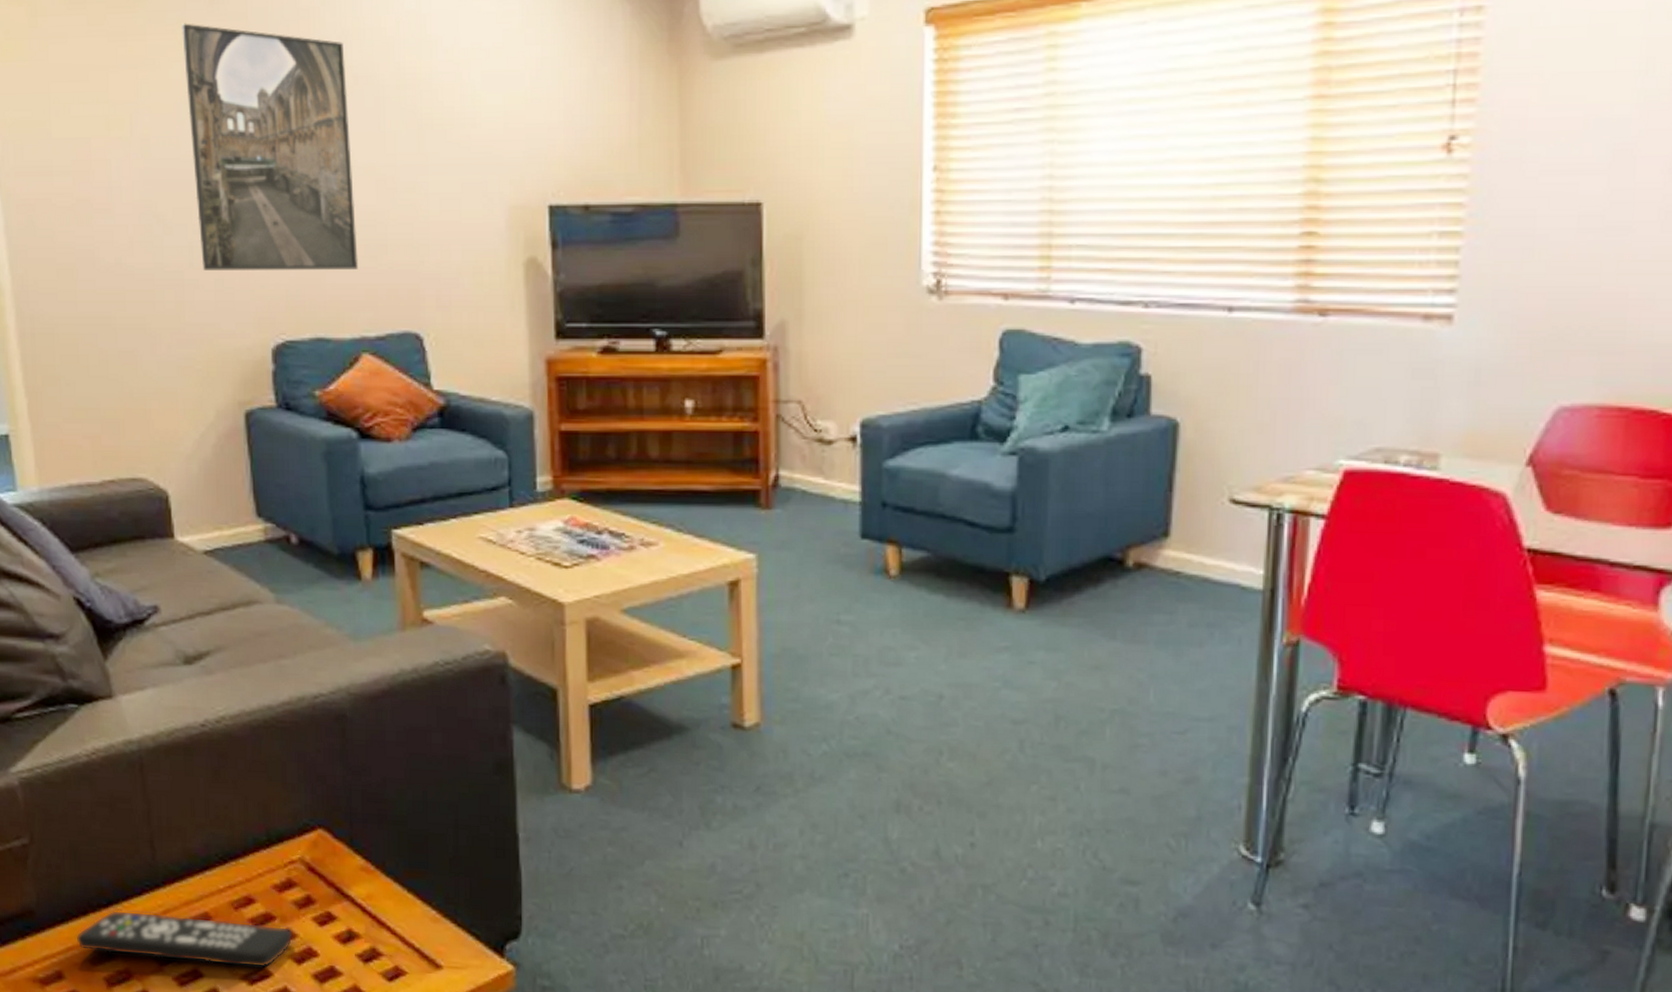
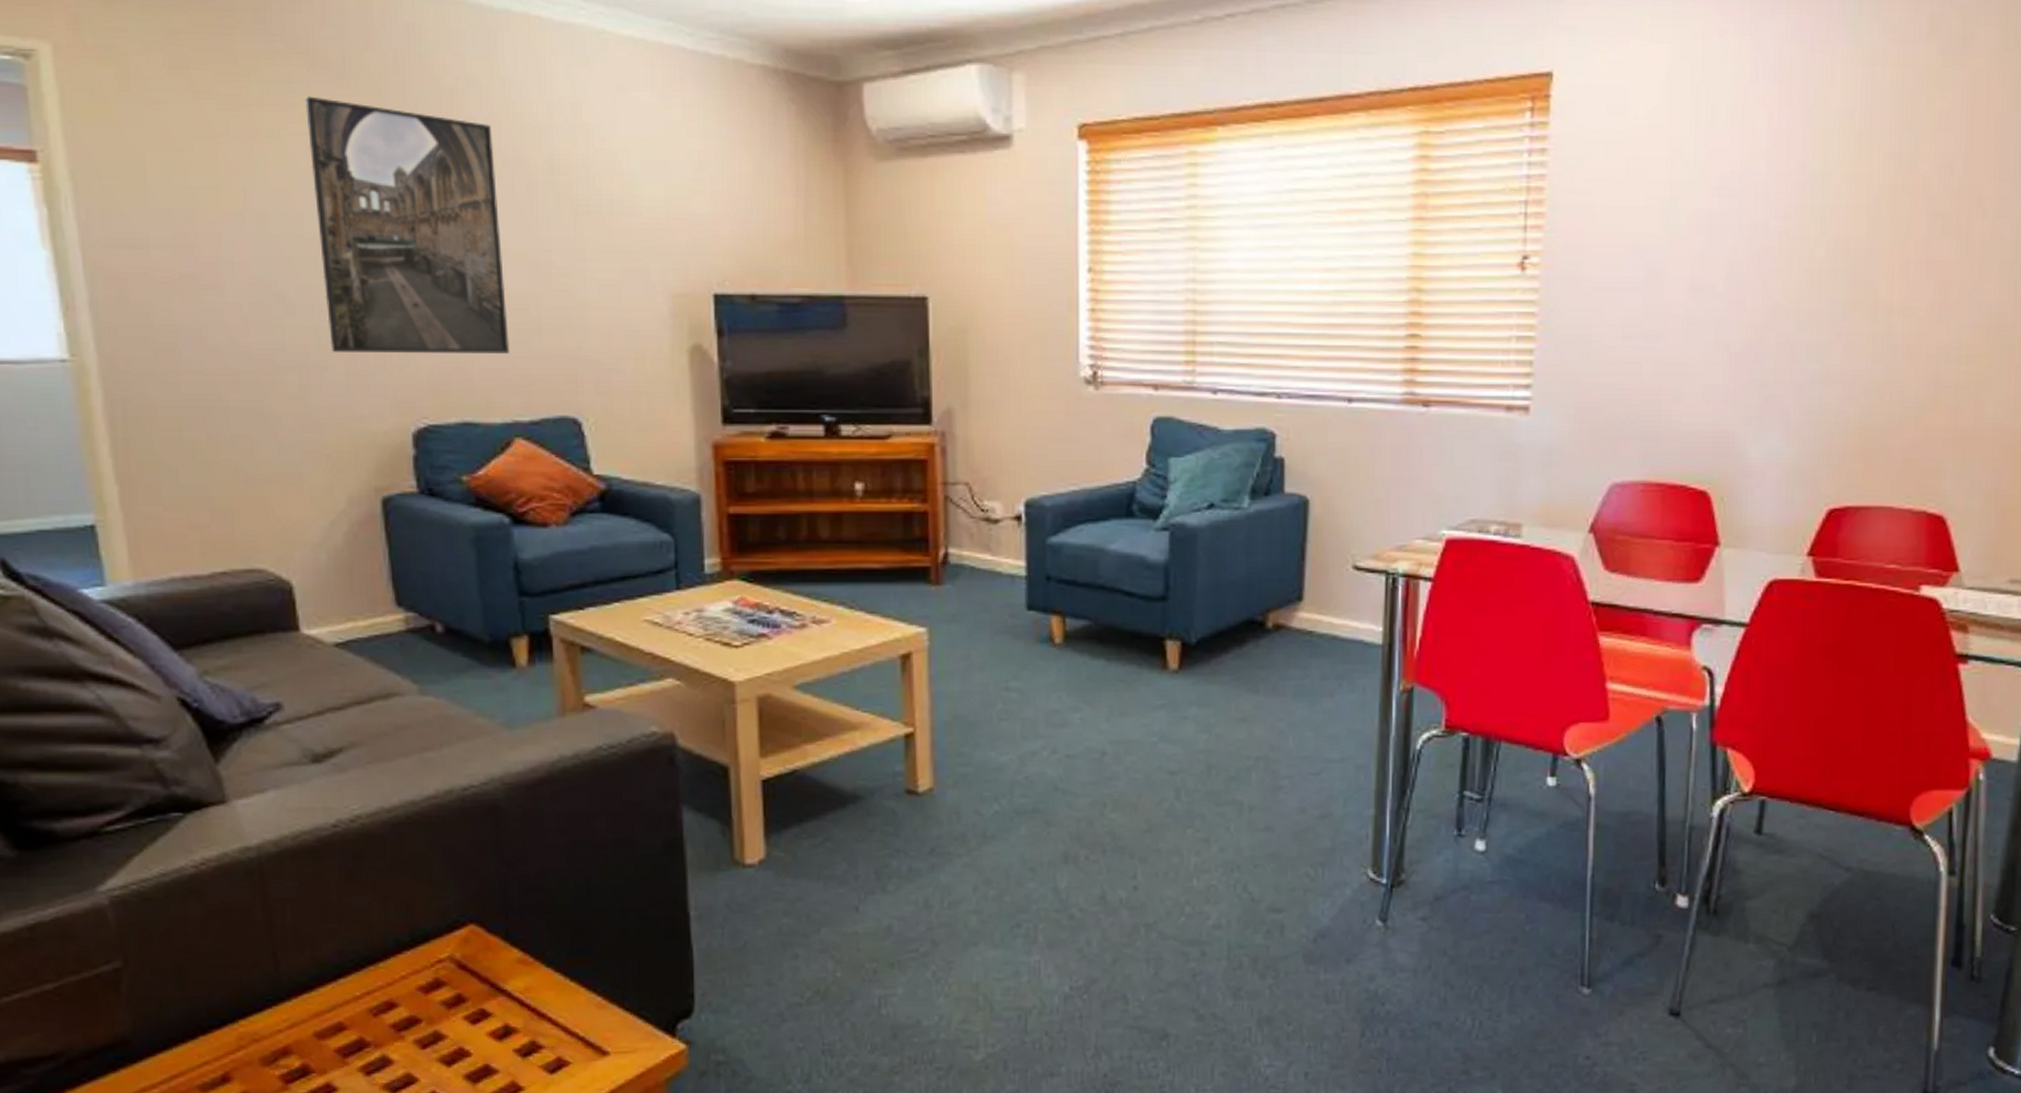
remote control: present [76,909,293,969] -> none [181,1028,442,1077]

